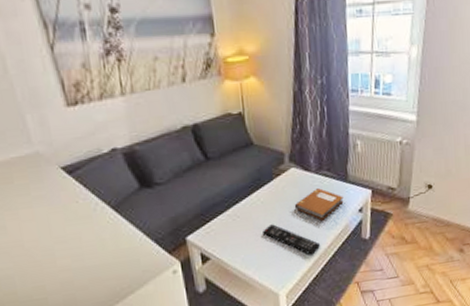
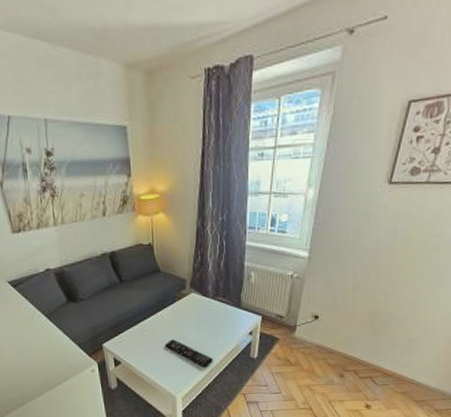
notebook: present [294,188,344,221] -> none [192,312,236,339]

